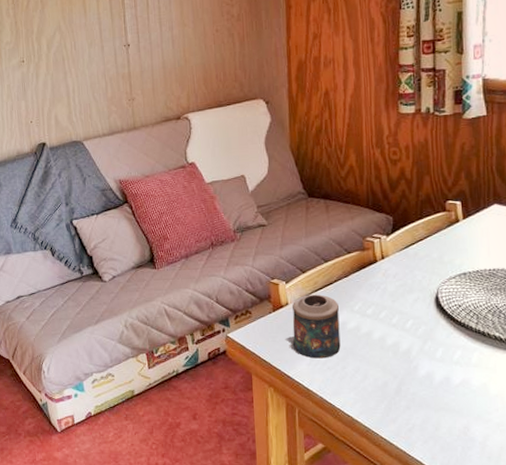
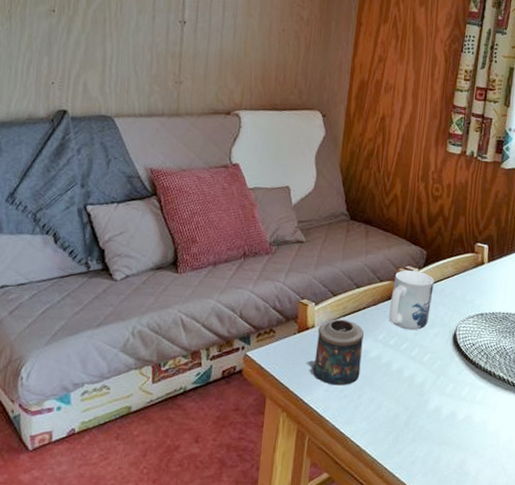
mug: none [361,237,406,298] -> present [389,269,434,330]

